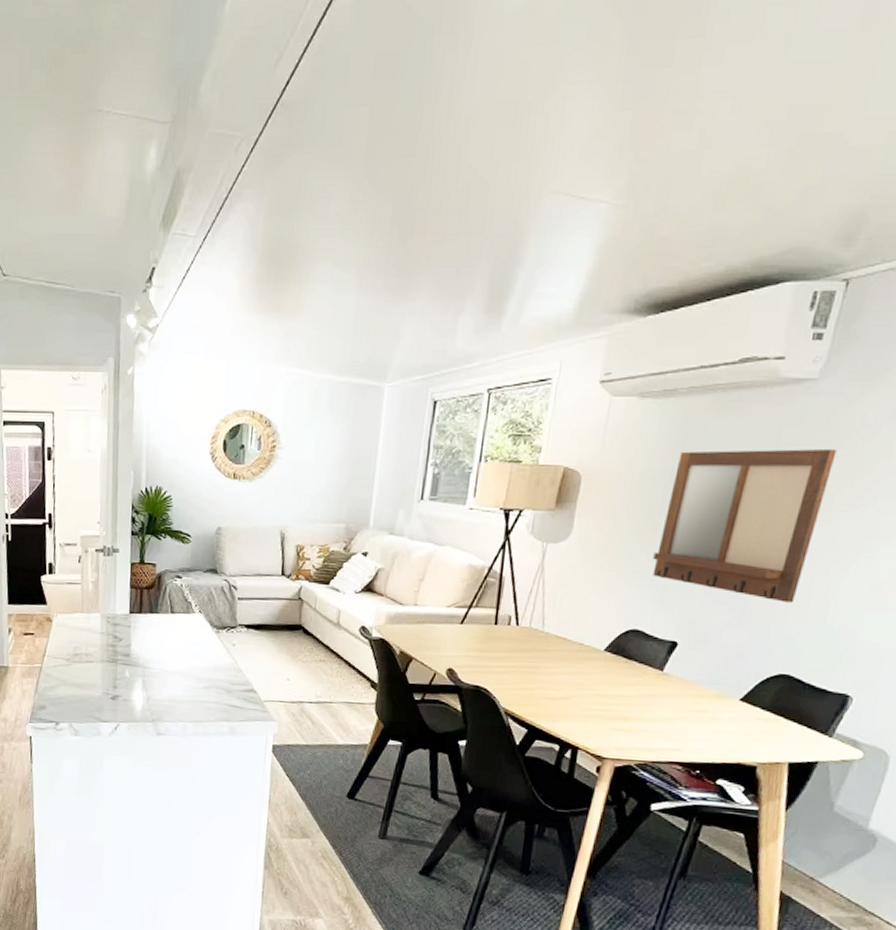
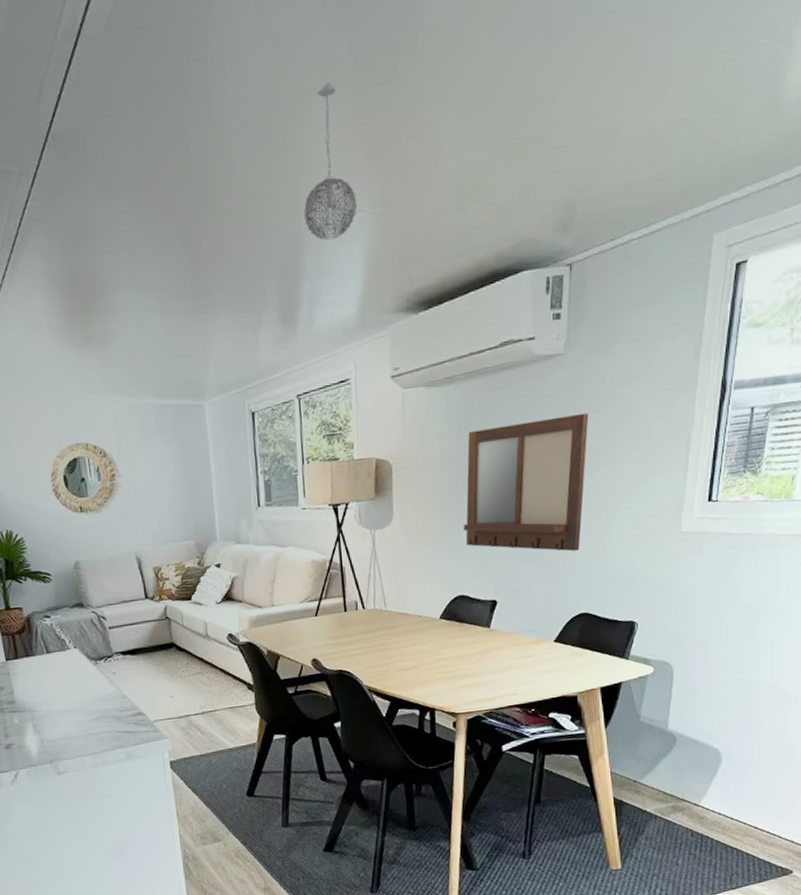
pendant light: none [534,62,599,229] -> present [304,81,357,240]

